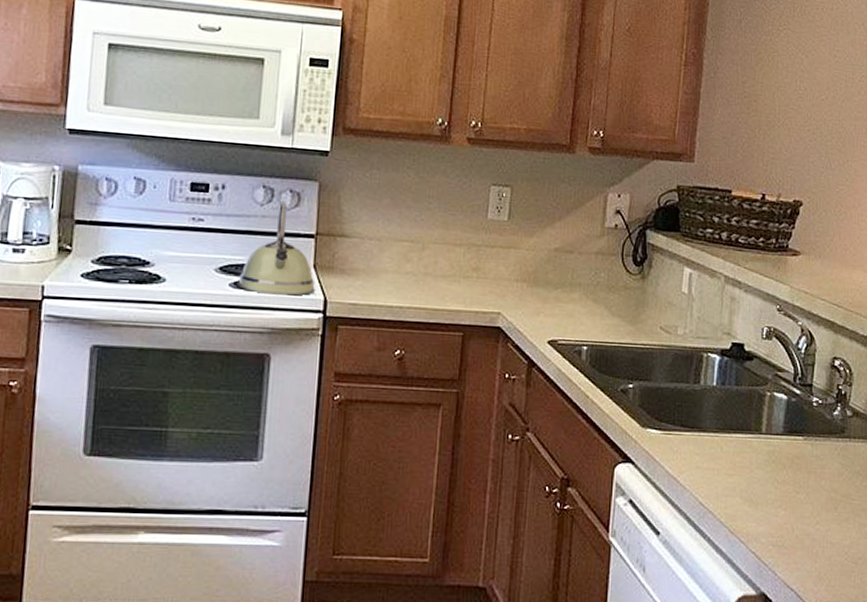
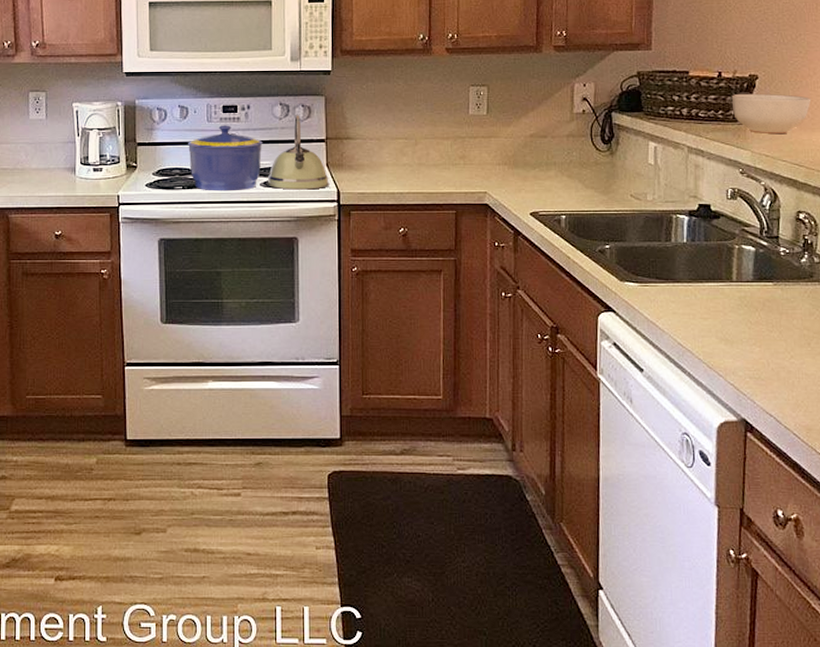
cooking pot: none [140,206,238,291] -> present [187,125,263,191]
bowl: none [773,220,855,270] -> present [731,93,811,135]

